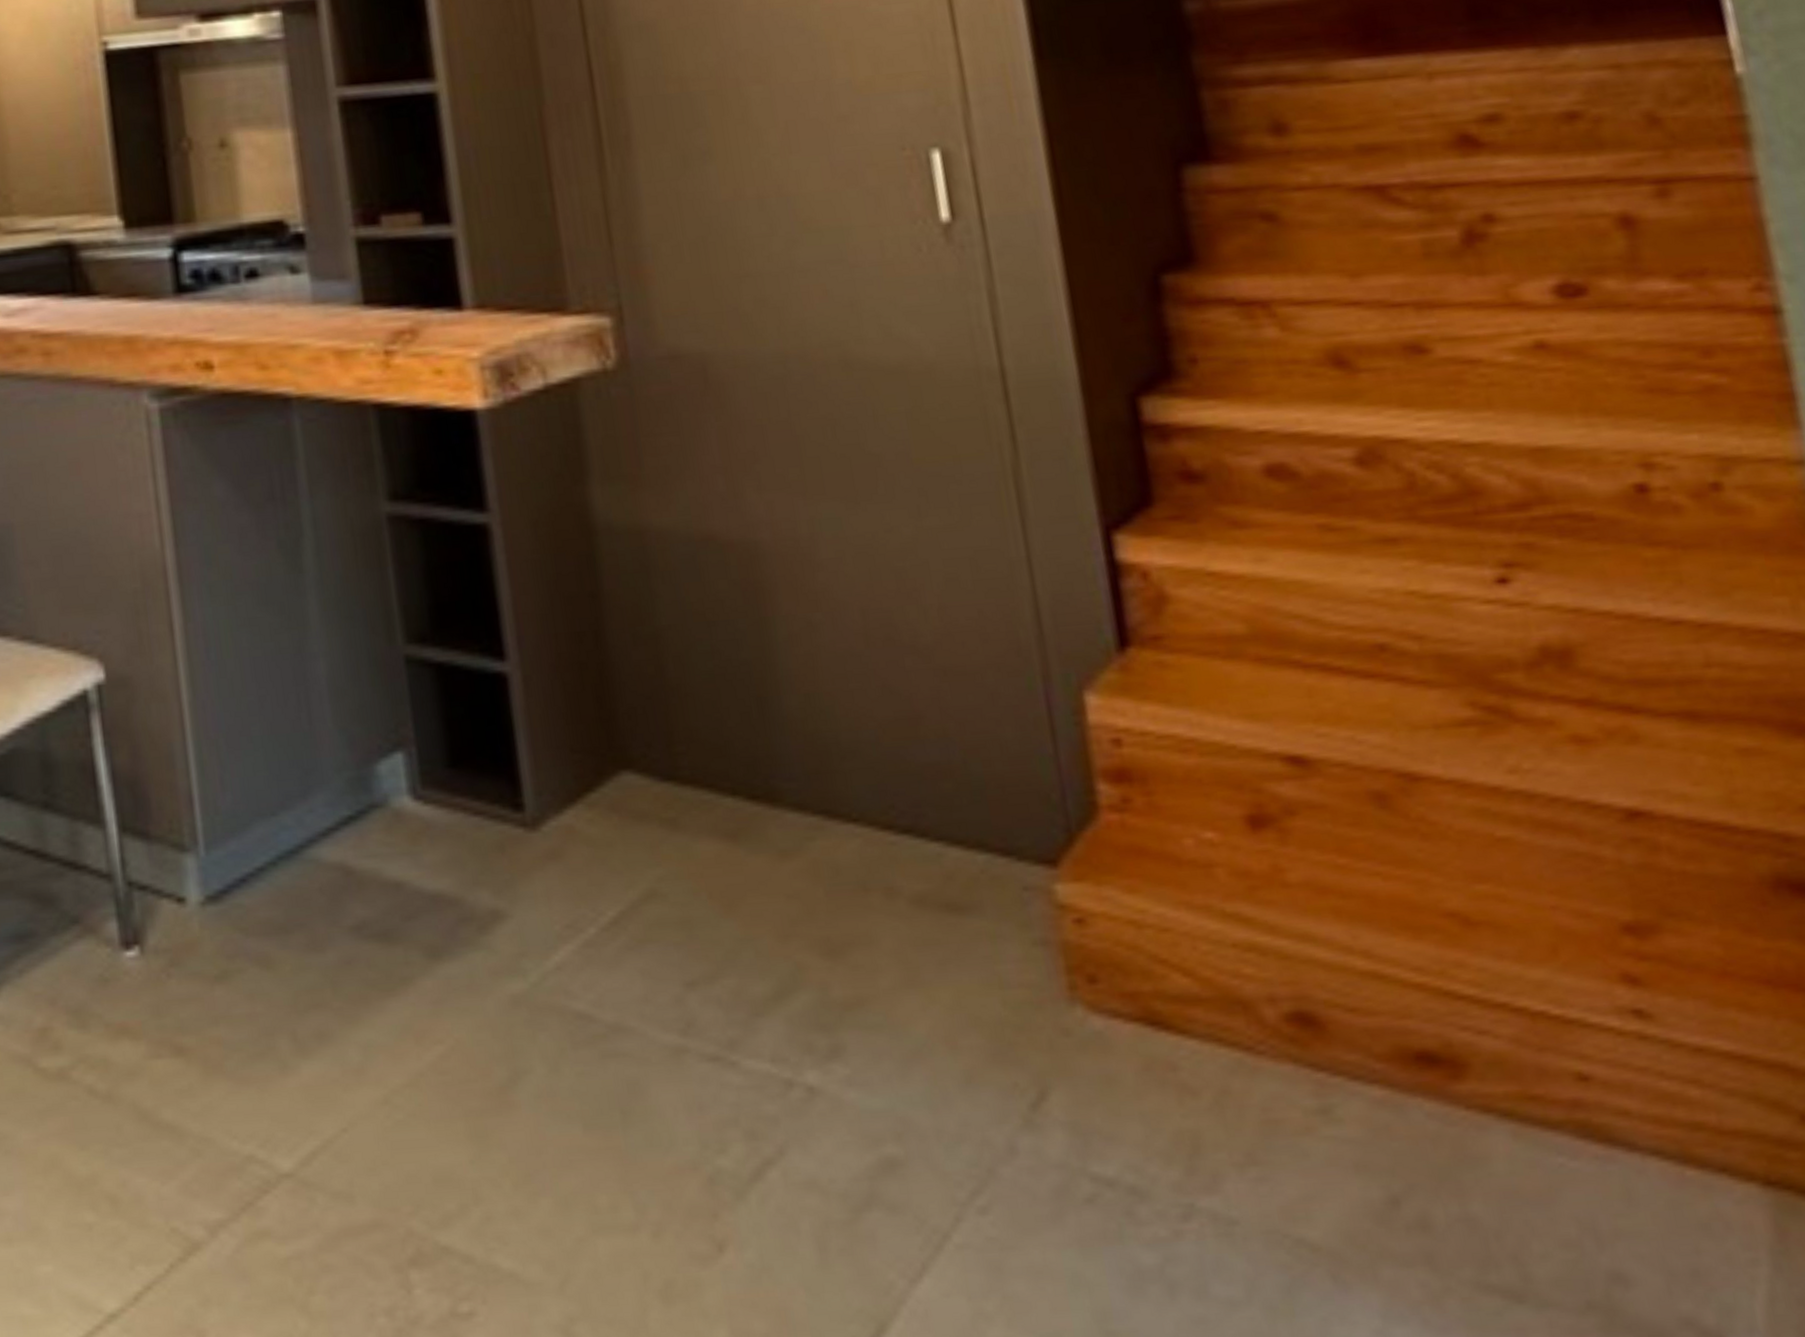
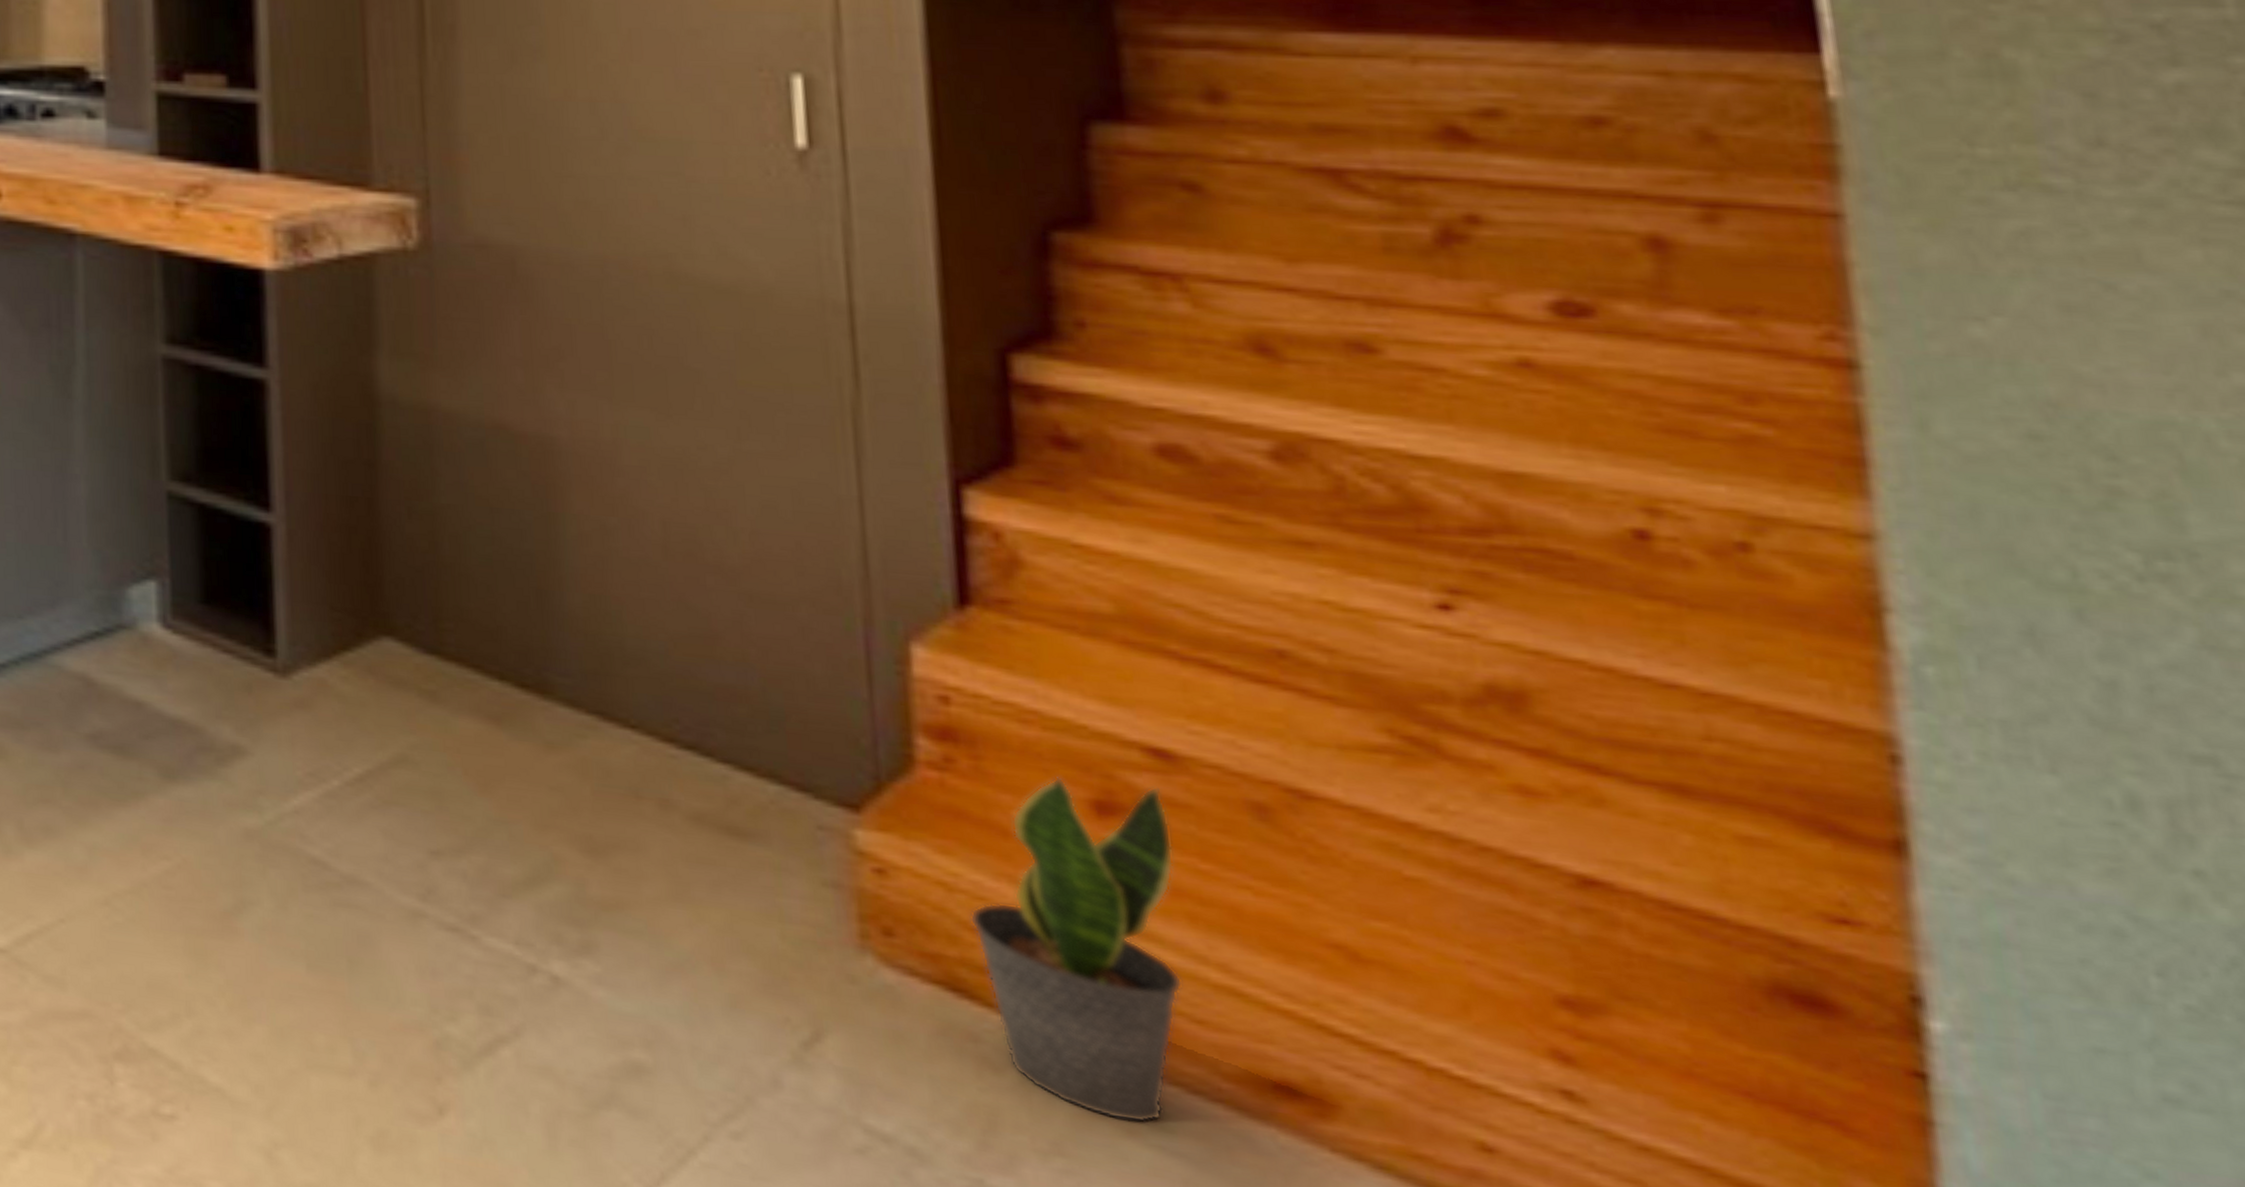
potted plant: none [1157,793,1336,1119] -> present [969,777,1183,1124]

